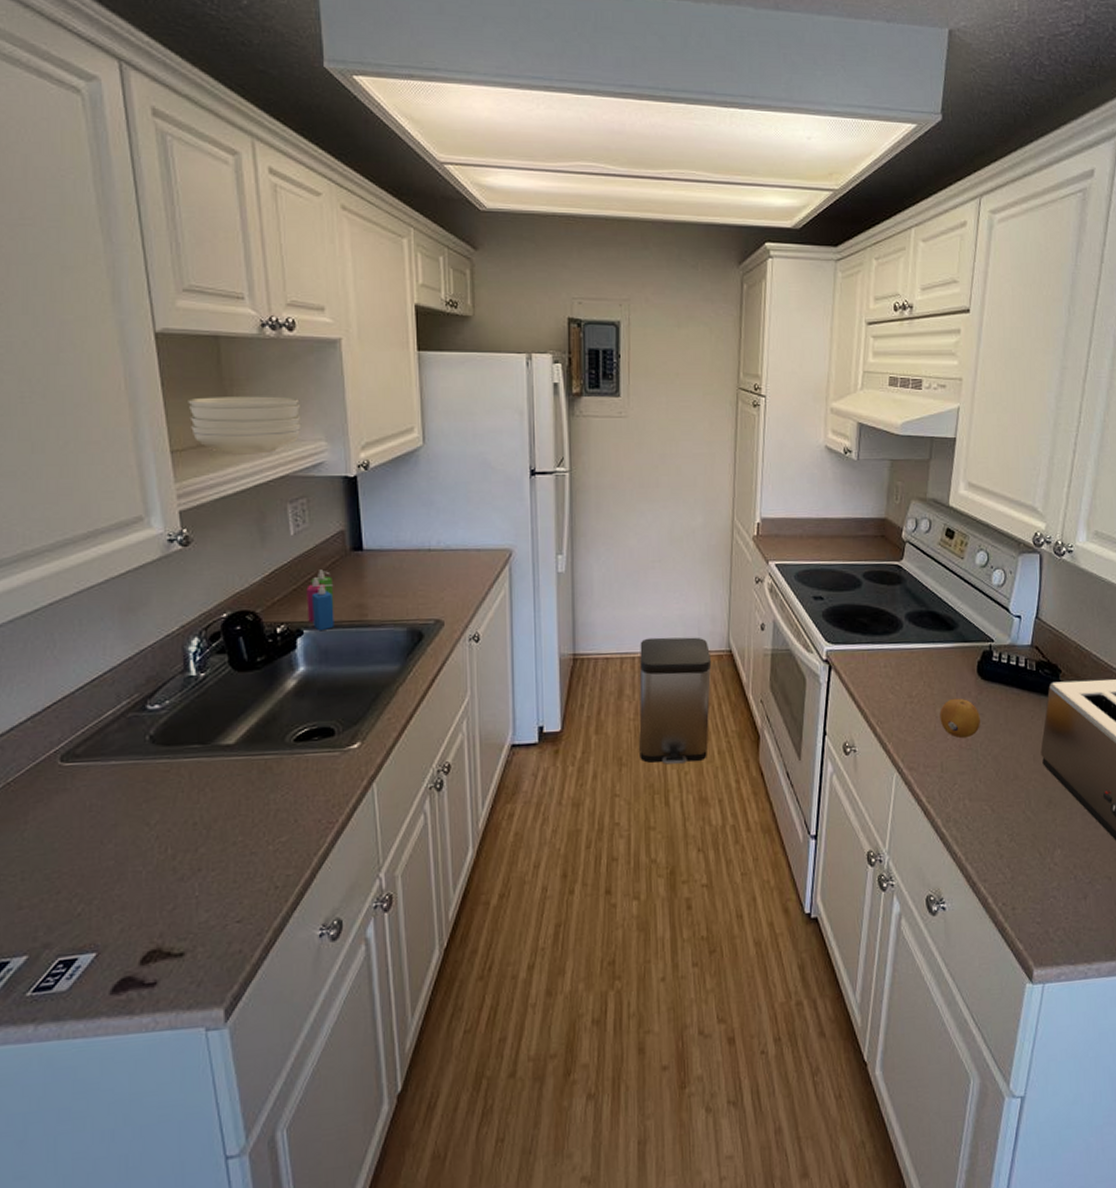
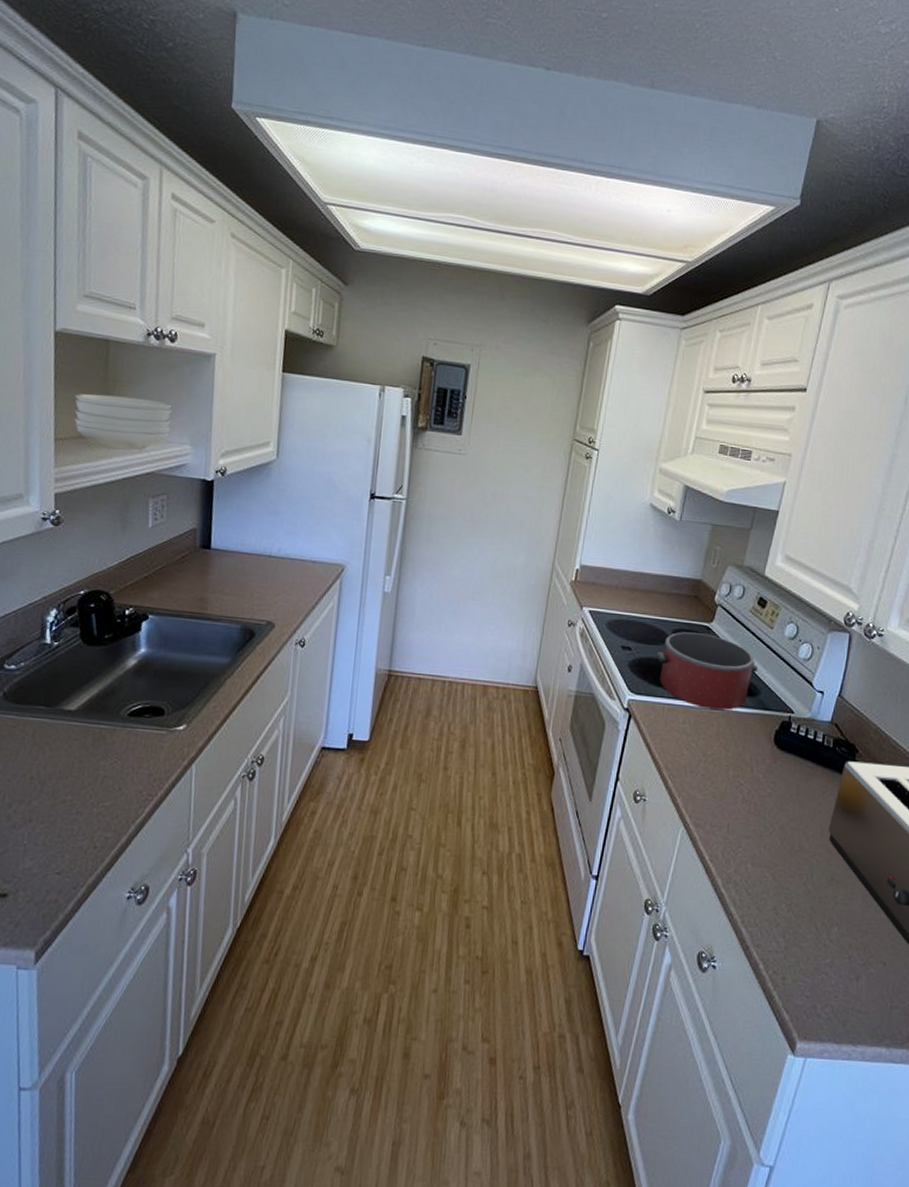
soap dispenser: present [306,569,334,631] -> none [154,562,181,618]
pedal bin: present [639,637,712,765] -> none [439,664,518,789]
cooking pot: none [849,572,954,649] -> present [656,632,758,710]
fruit: present [939,698,980,739] -> none [731,763,772,804]

